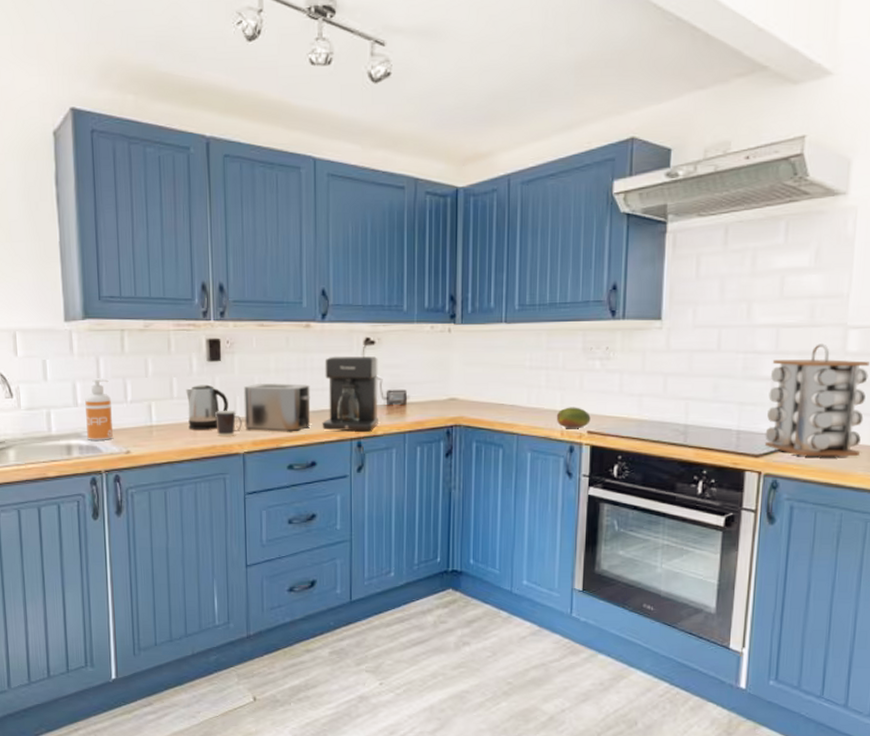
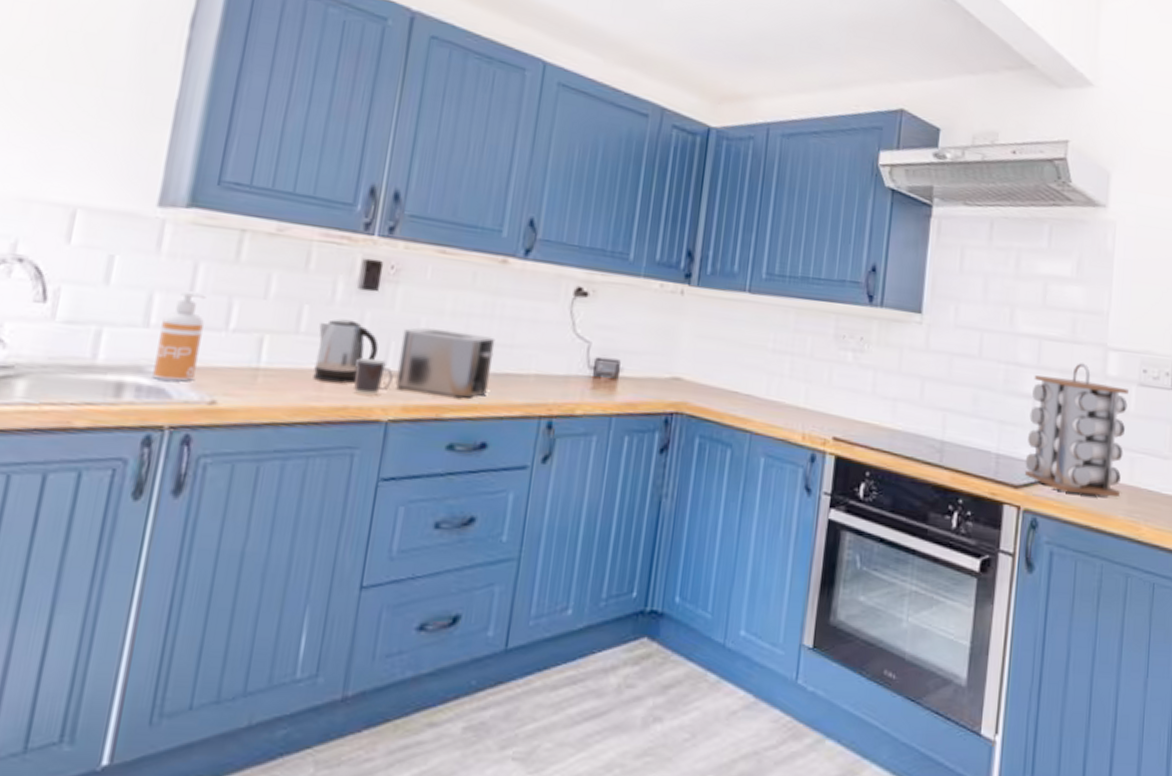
coffee maker: present [322,356,378,432] -> none [503,304,590,409]
fruit: present [556,407,591,429] -> none [798,404,838,434]

